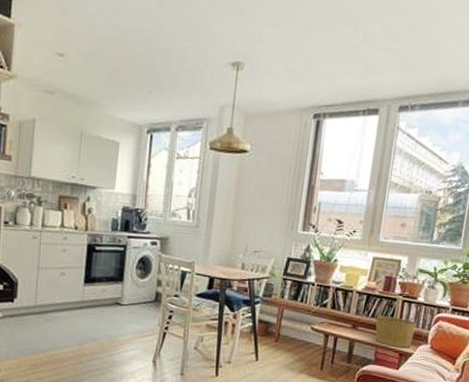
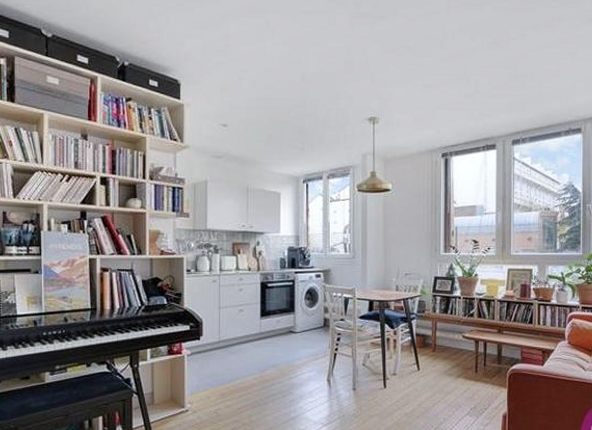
basket: present [375,313,417,349] -> none [517,317,553,346]

